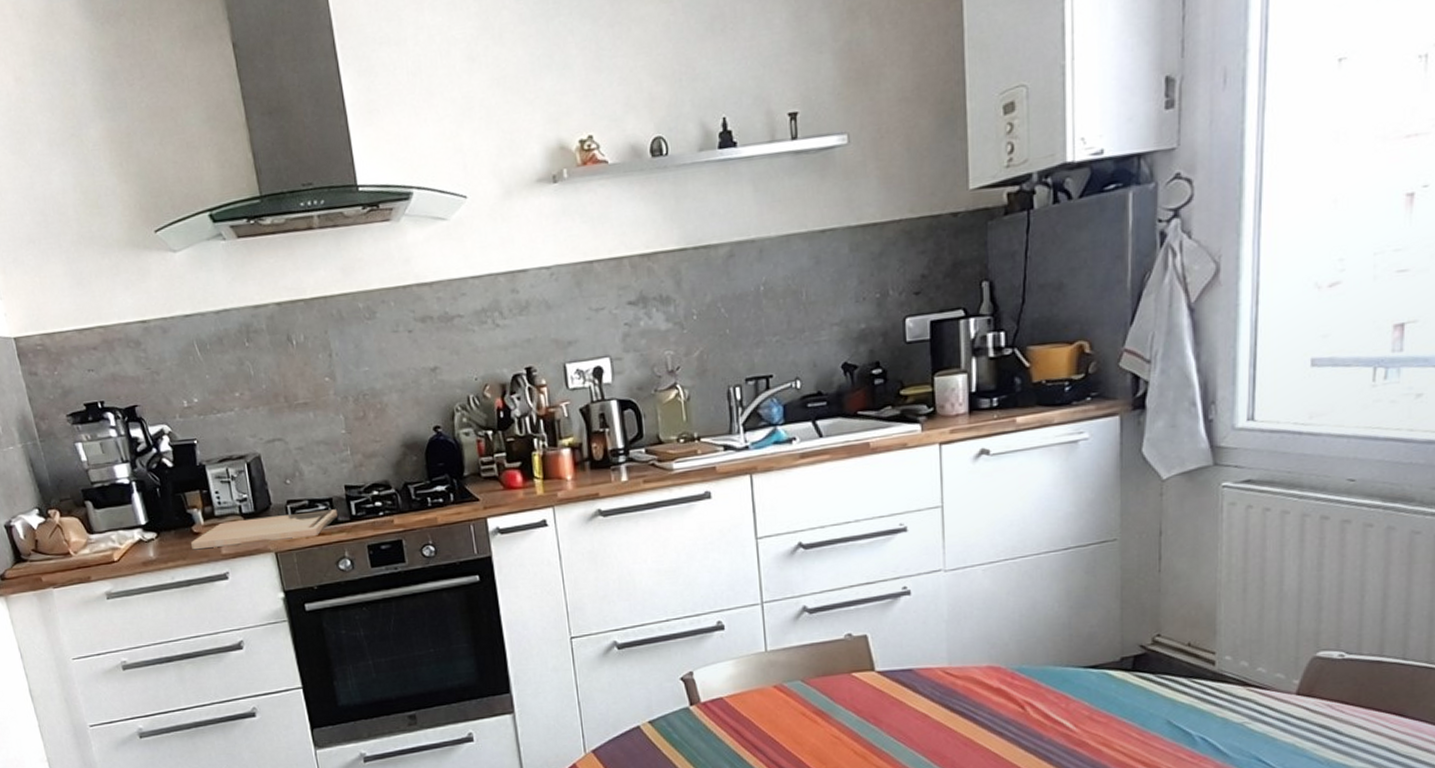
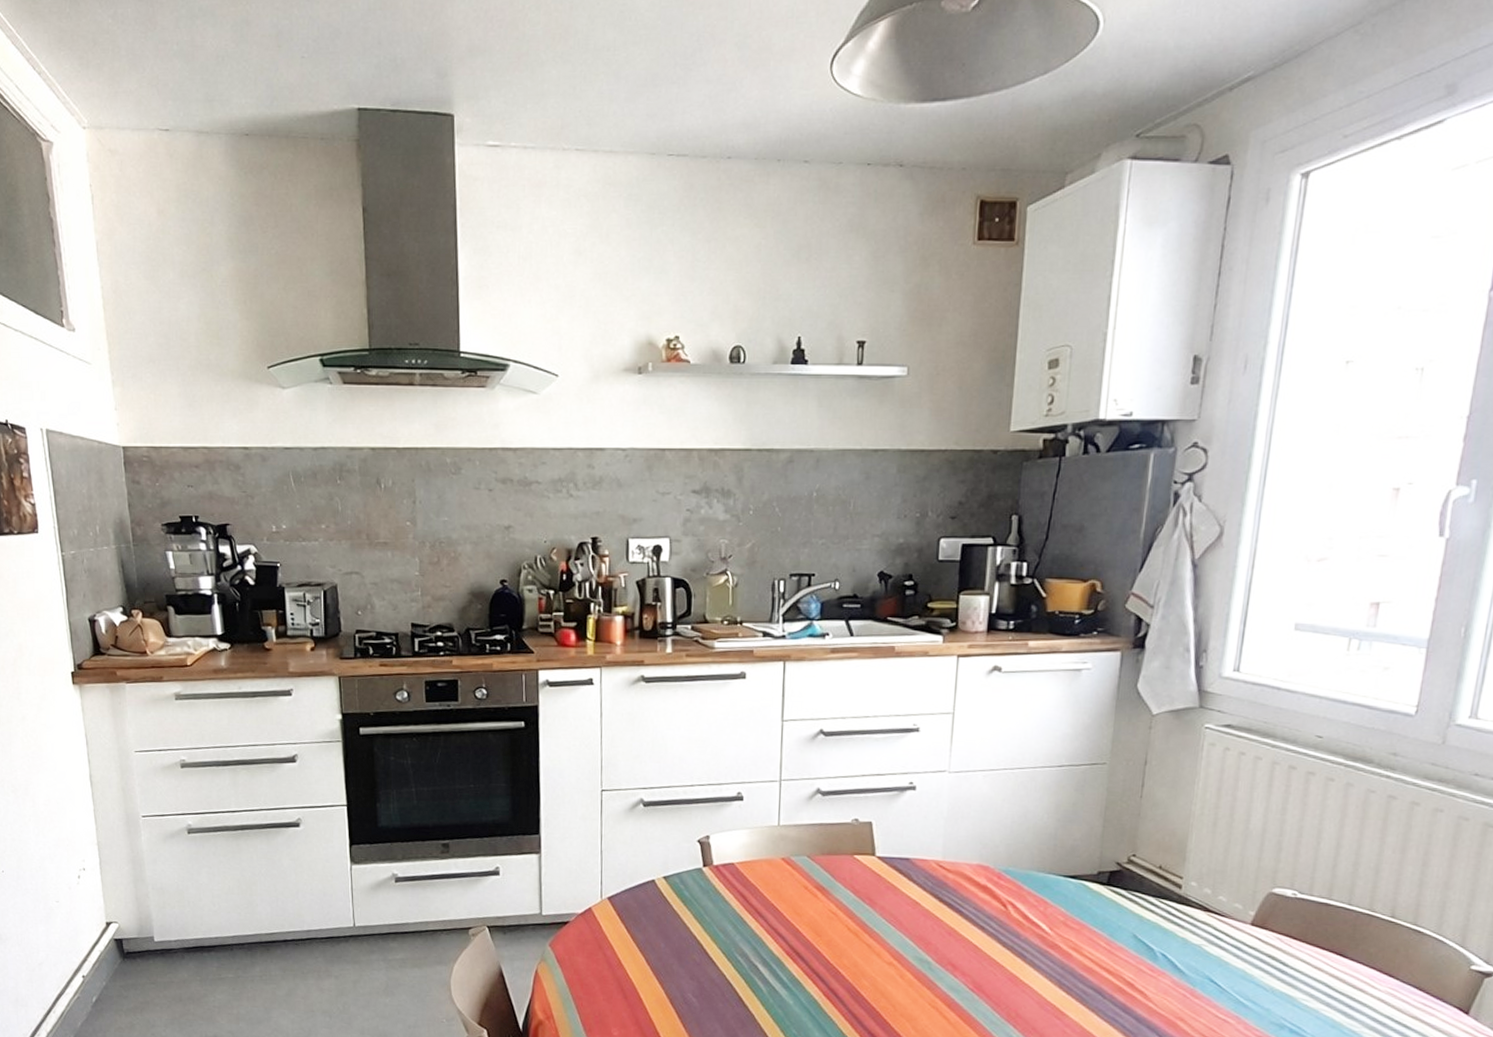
cutting board: present [190,509,338,550] -> none [260,642,402,667]

